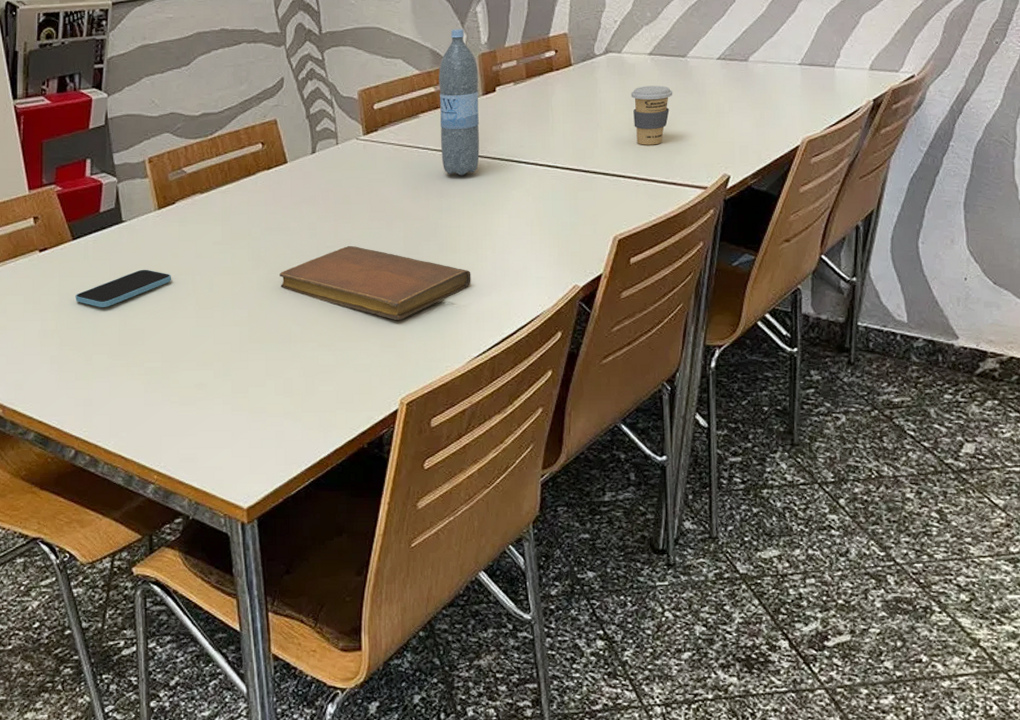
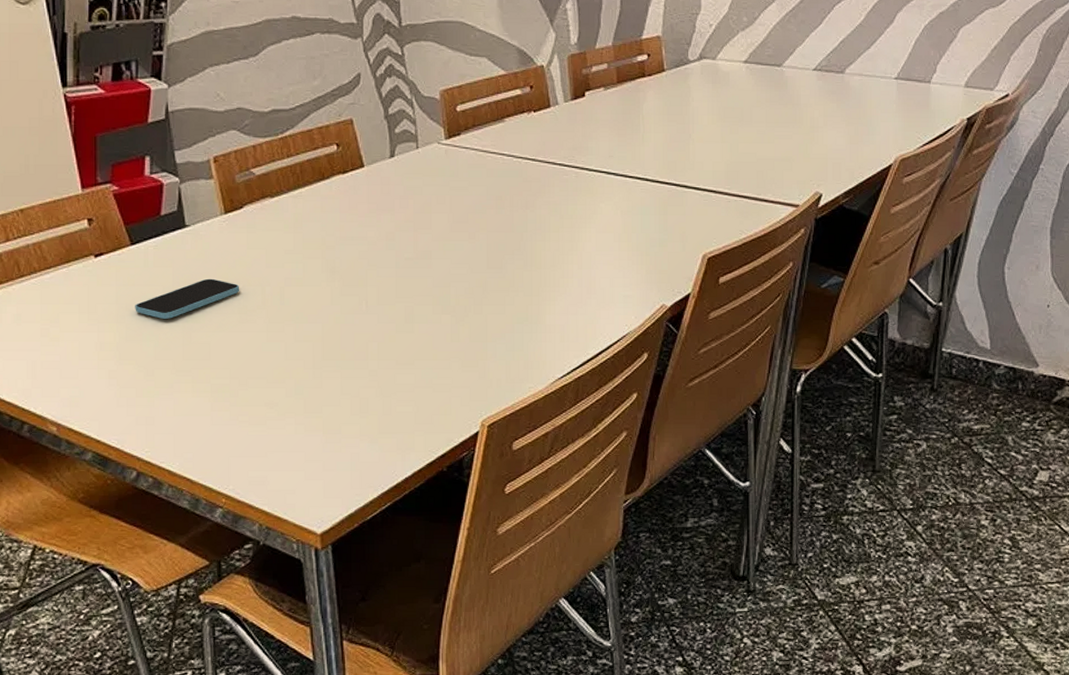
notebook: present [279,245,471,320] -> none [355,257,556,338]
water bottle: present [439,29,480,176] -> none [525,27,568,186]
coffee cup: present [630,85,673,145] -> none [724,96,768,159]

